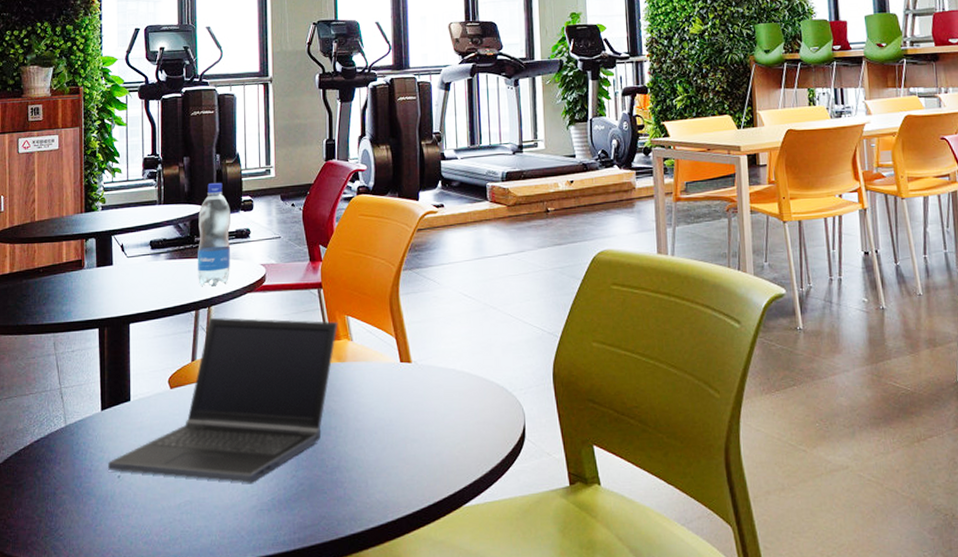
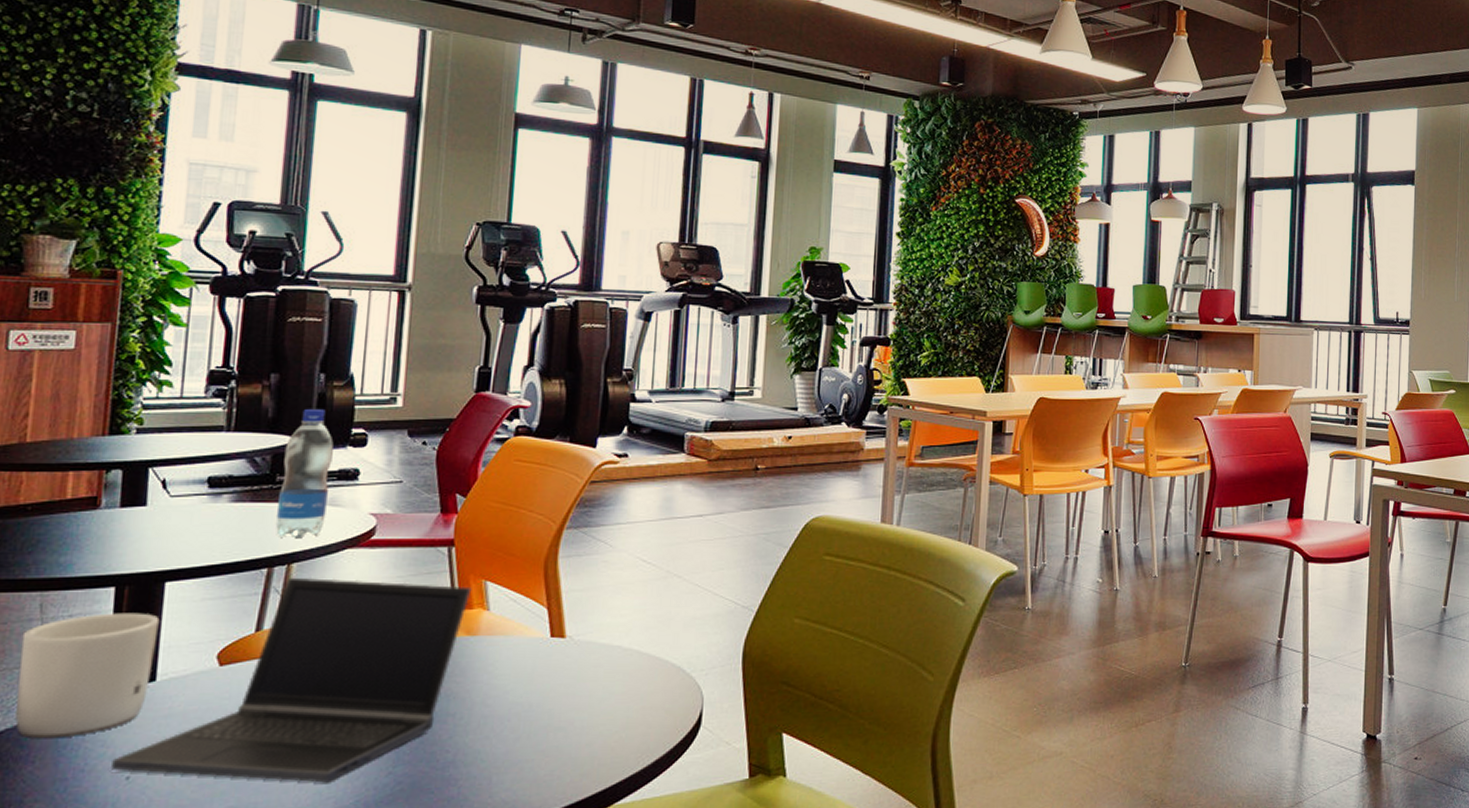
mug: none [45,348,129,446] -> present [14,612,160,739]

